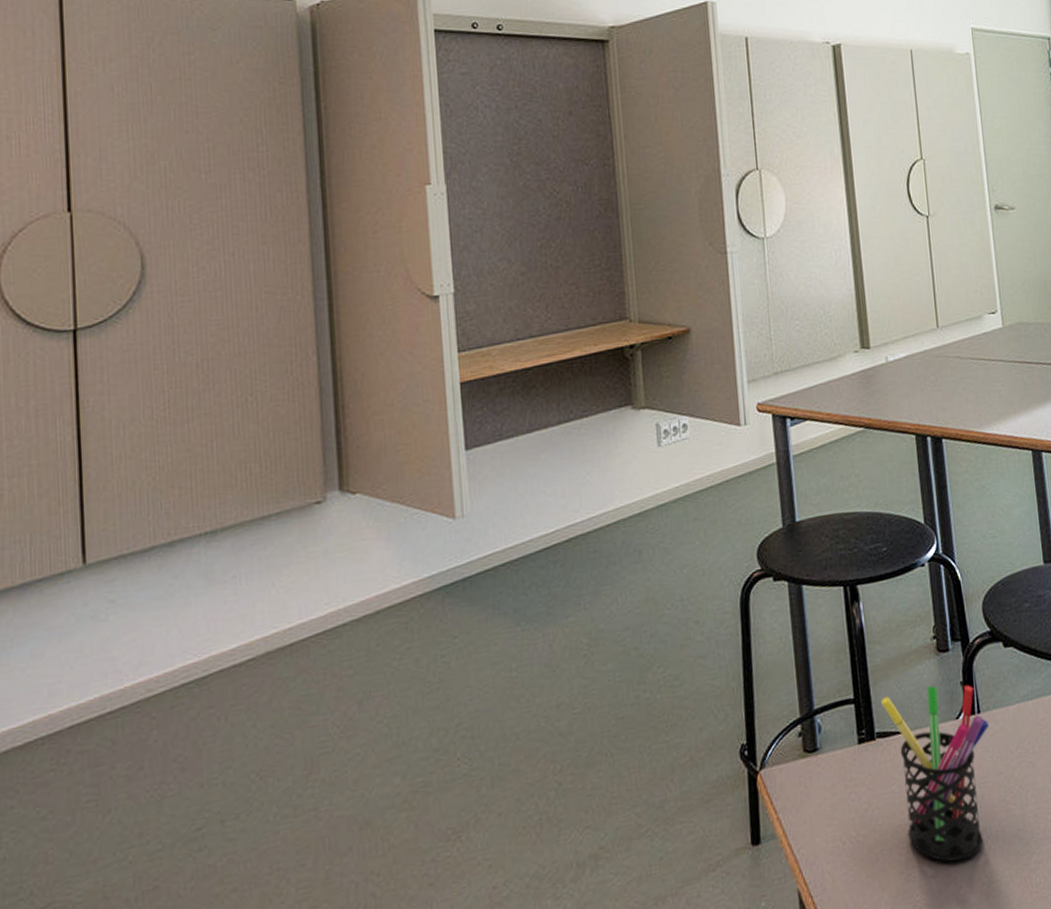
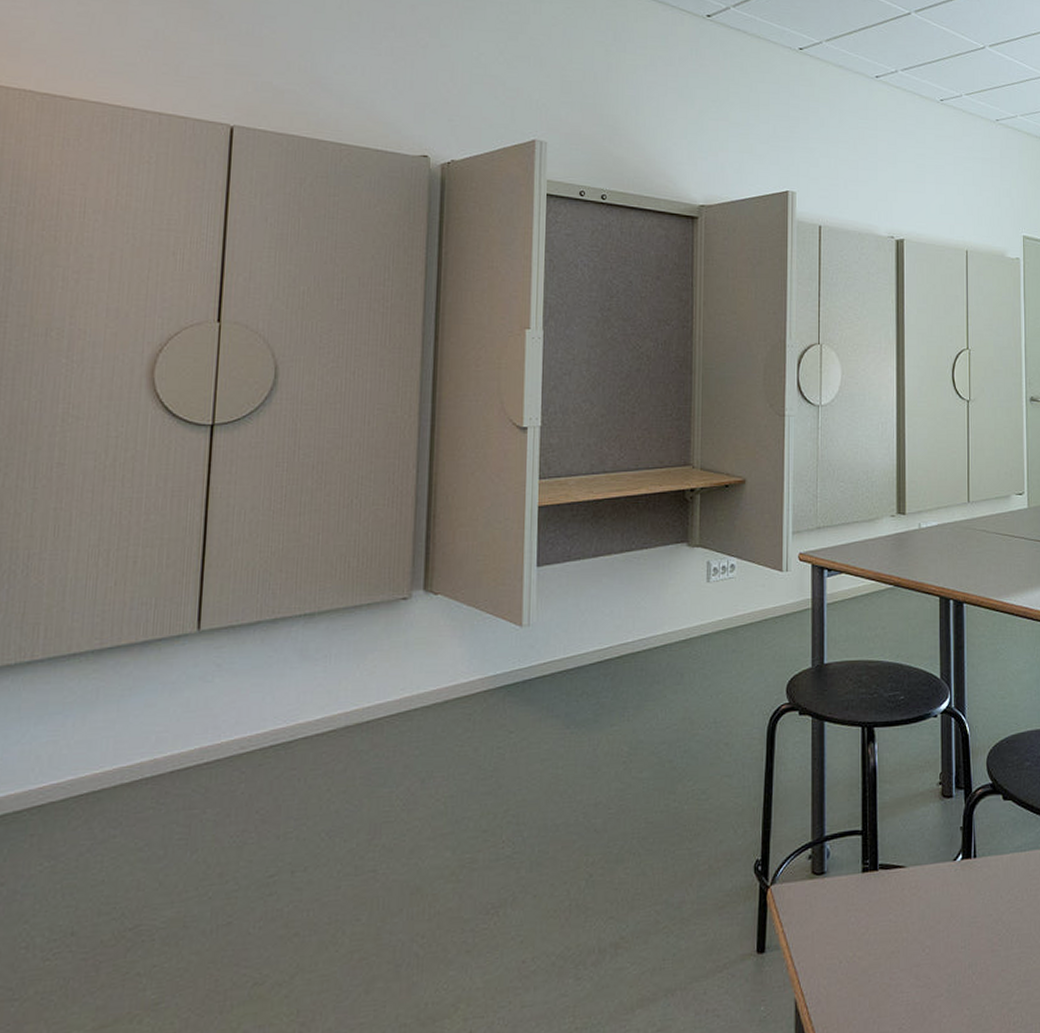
pen holder: present [881,684,989,862] -> none [887,827,983,992]

